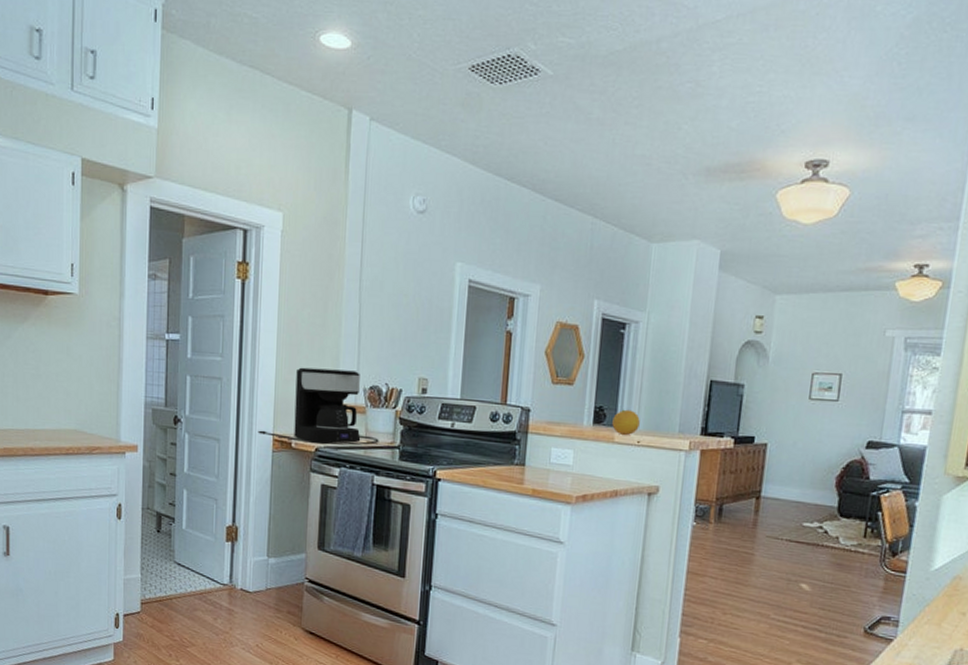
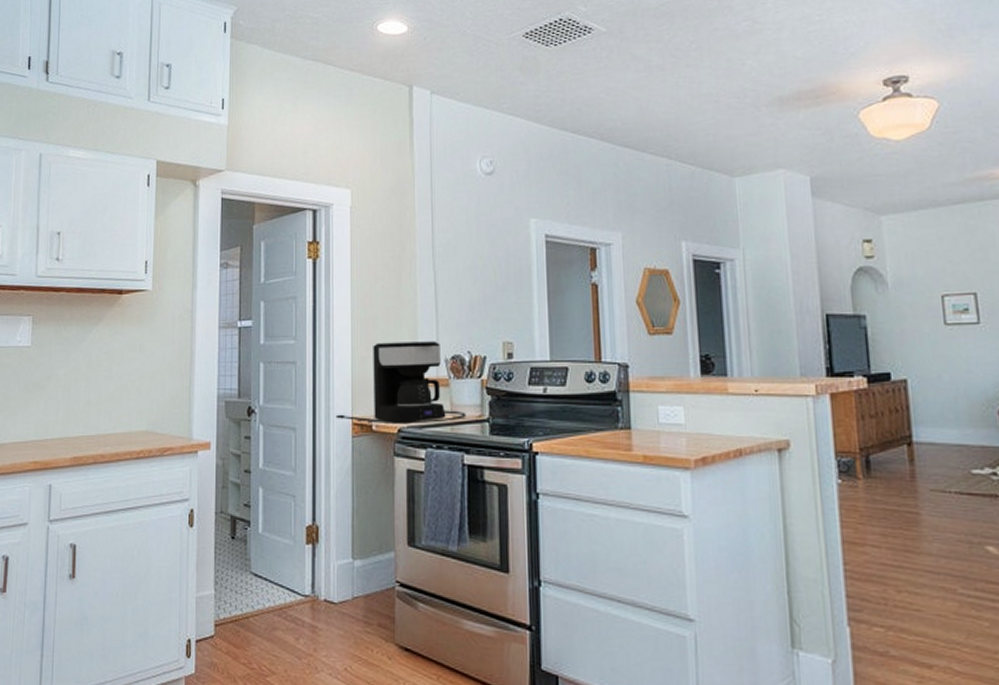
fruit: present [612,409,640,436] -> none [722,355,754,385]

